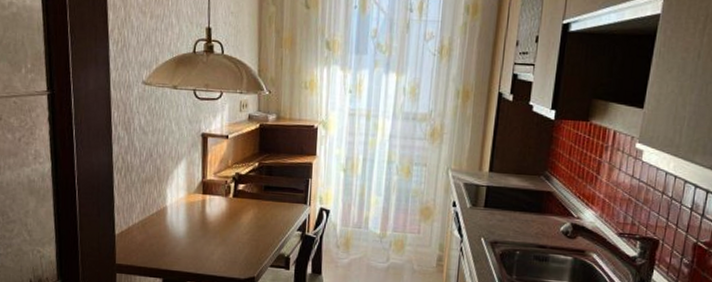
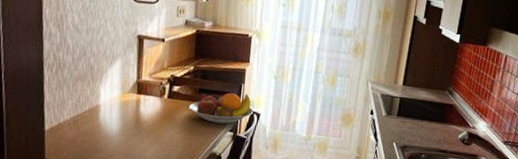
fruit bowl: none [254,189,323,223] -> present [188,93,254,124]

